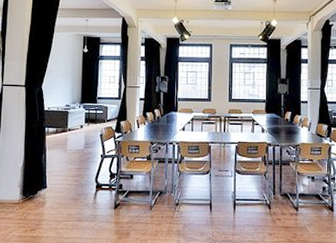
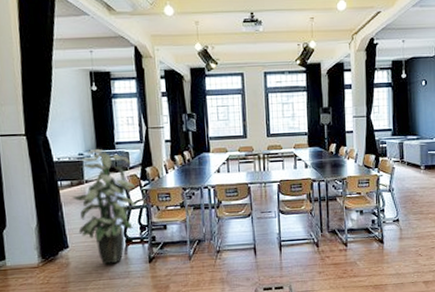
indoor plant: none [56,102,110,207] -> present [72,149,136,265]

